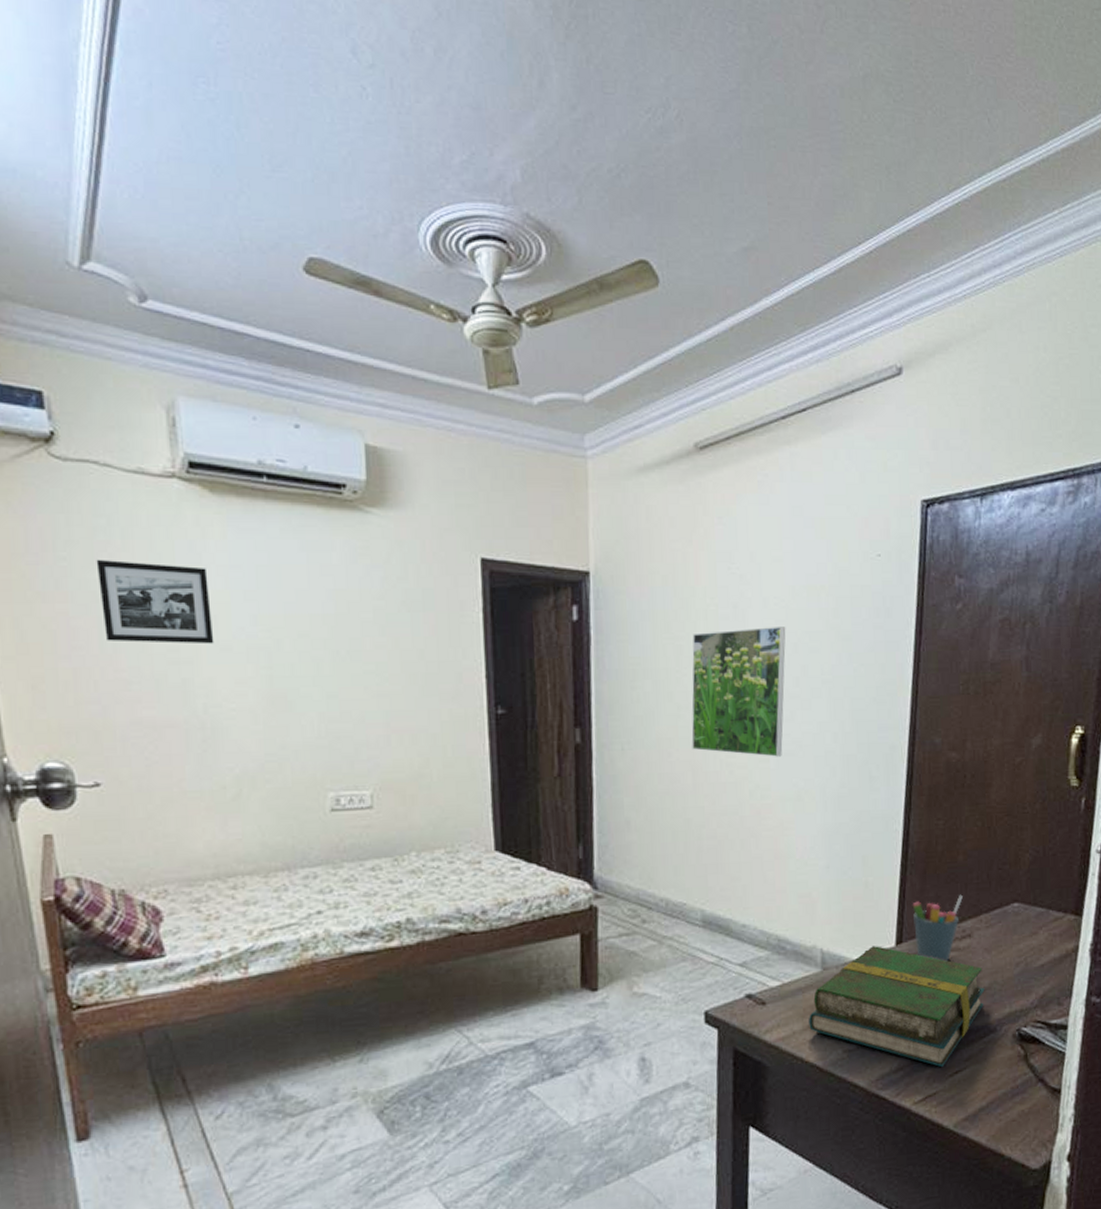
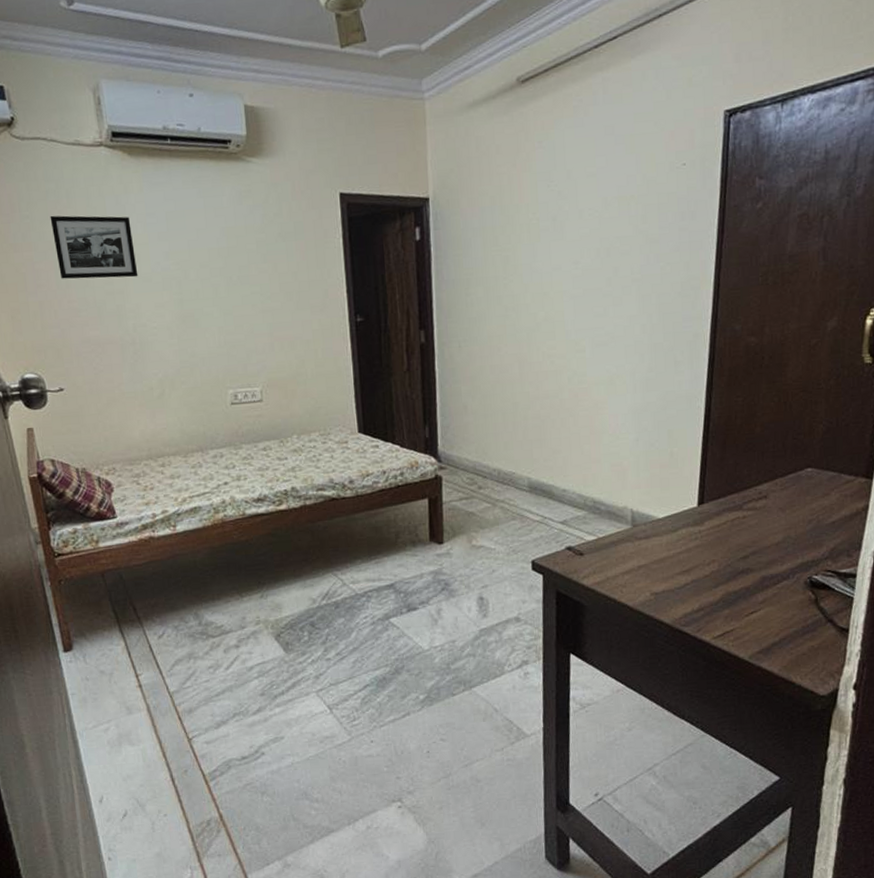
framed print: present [691,627,786,757] -> none [517,234,600,348]
book: present [809,946,985,1068] -> none [621,506,779,609]
pen holder: present [912,894,963,962] -> none [713,461,760,520]

